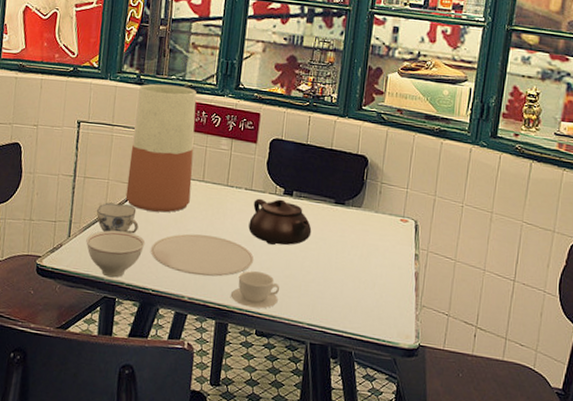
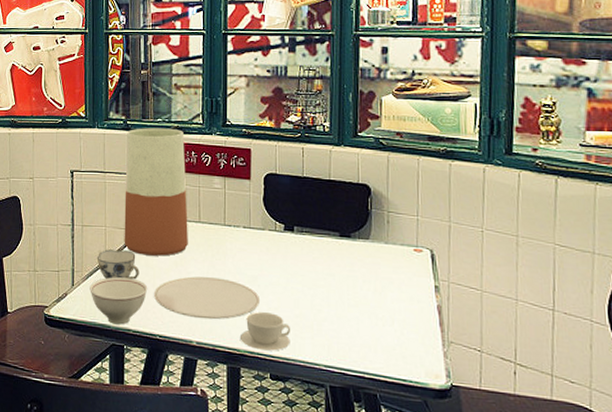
teapot: present [248,198,312,246] -> none [251,235,318,284]

